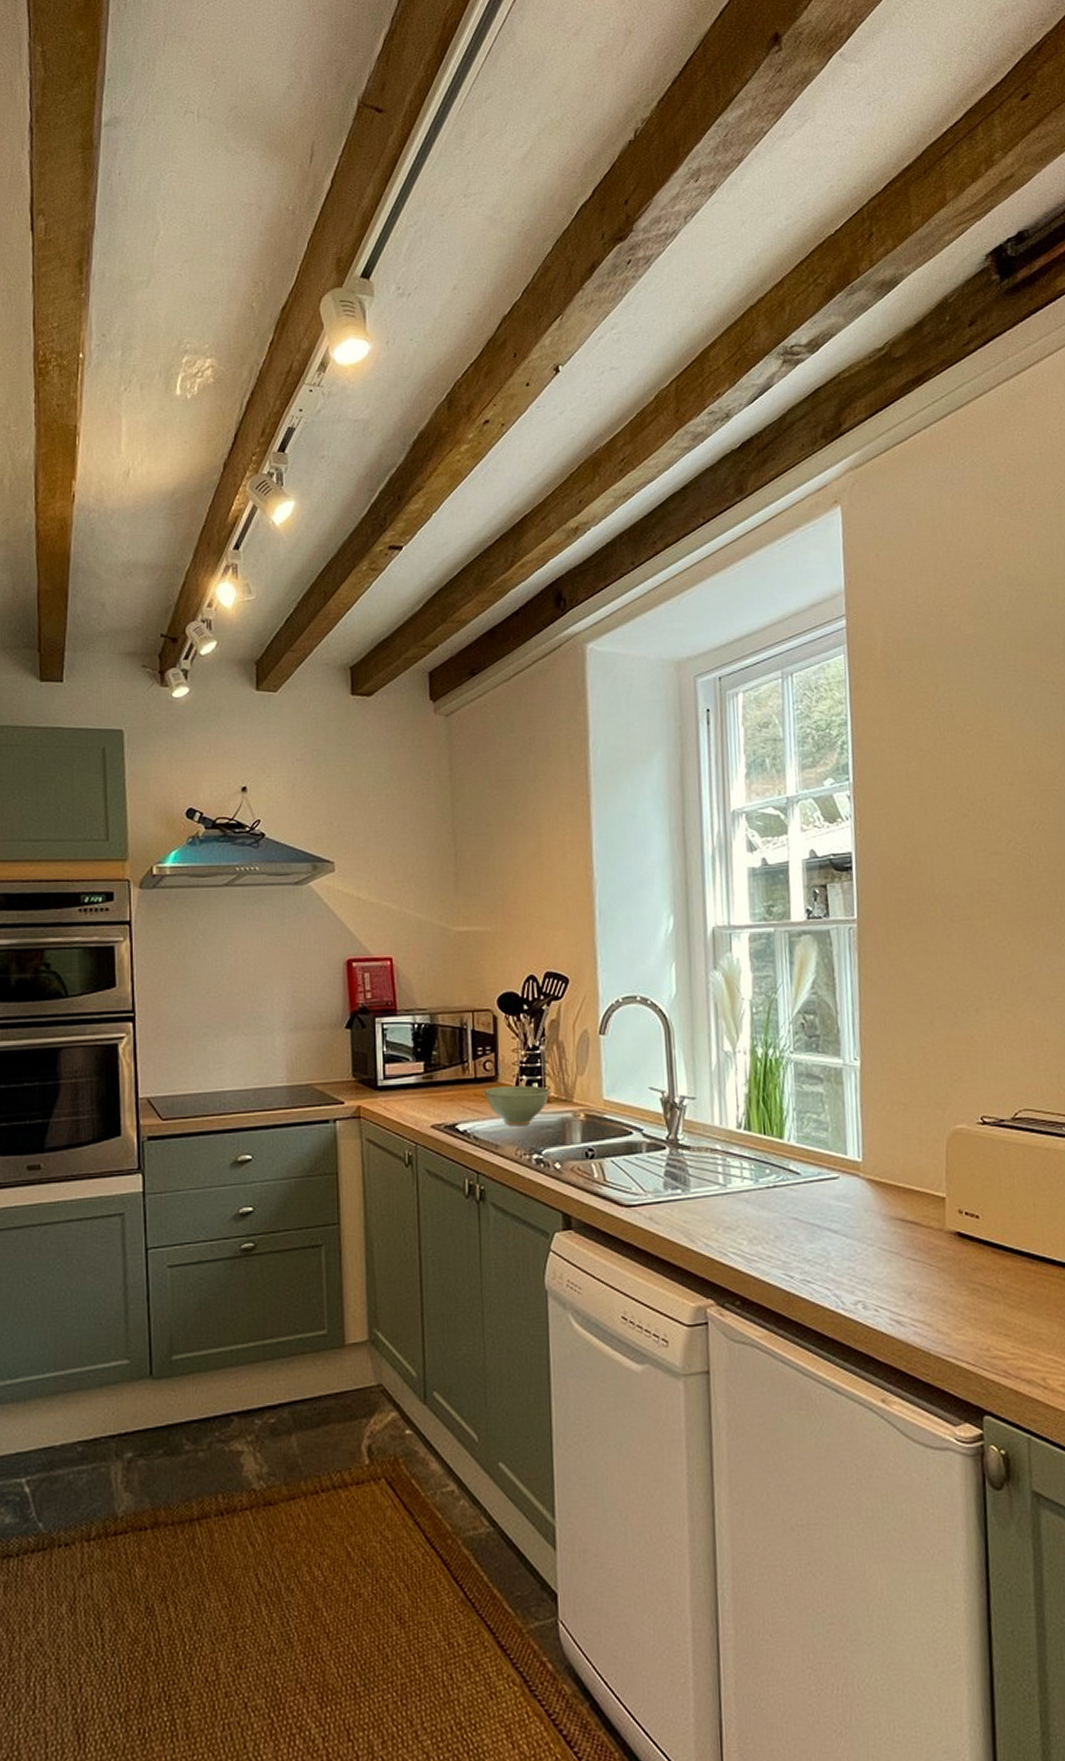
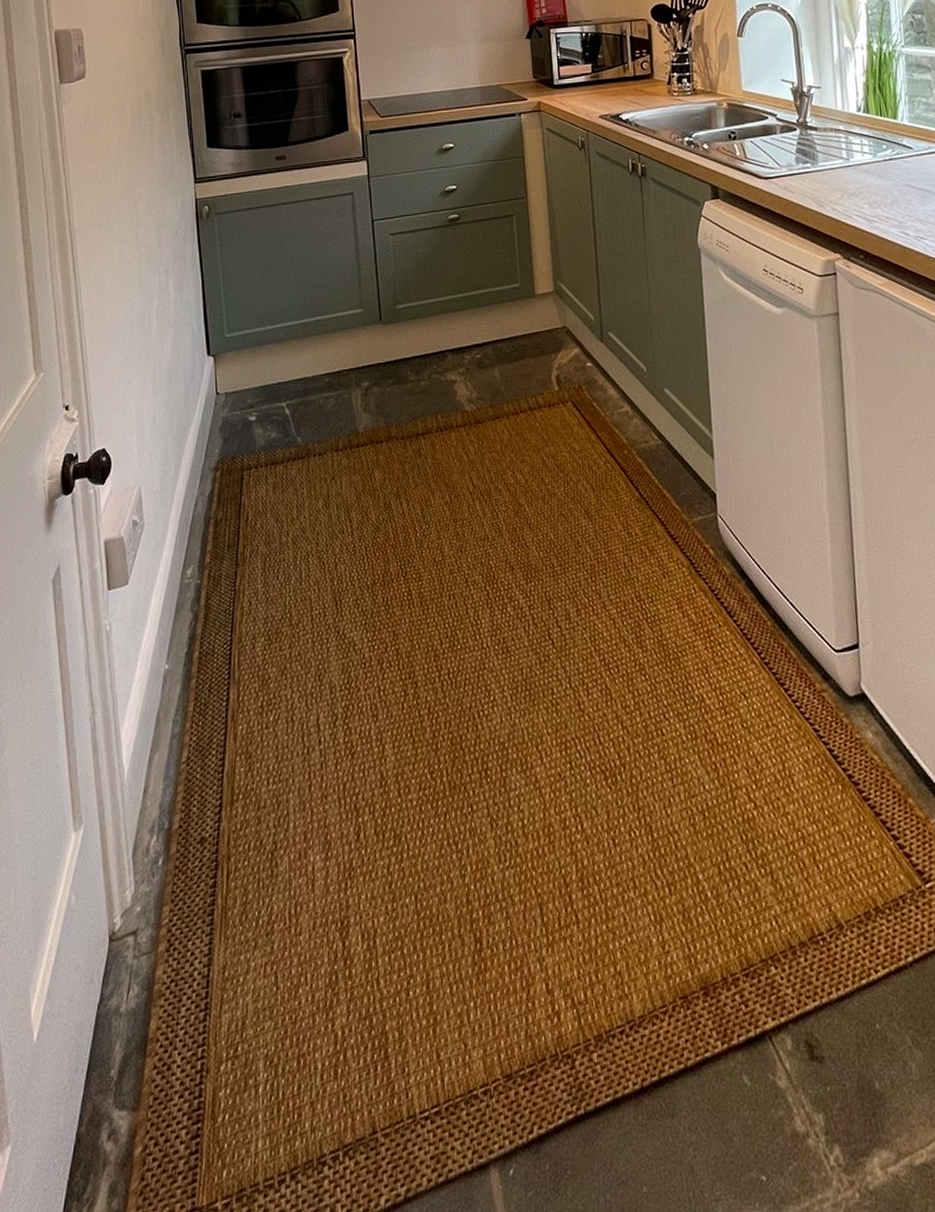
bowl: present [483,1085,551,1127] -> none [641,81,698,115]

